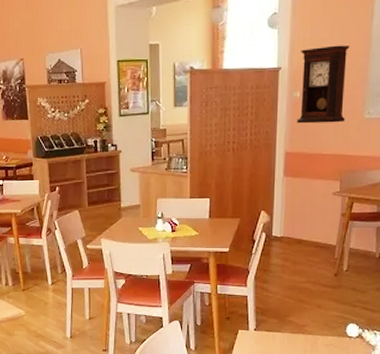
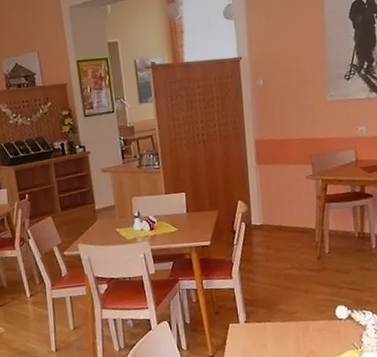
pendulum clock: present [296,45,350,124] -> none [259,31,309,111]

